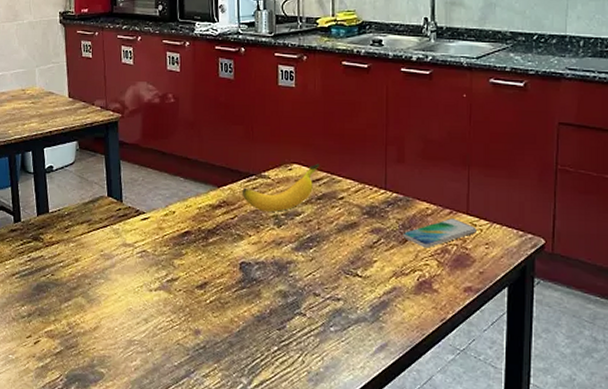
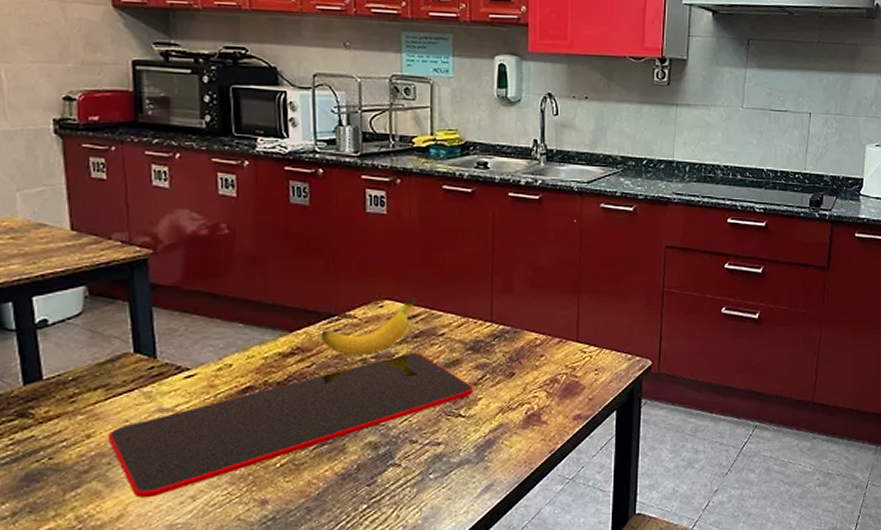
cutting board: none [89,213,369,316] -> present [107,353,473,499]
smartphone: present [402,218,476,249] -> none [510,347,586,380]

